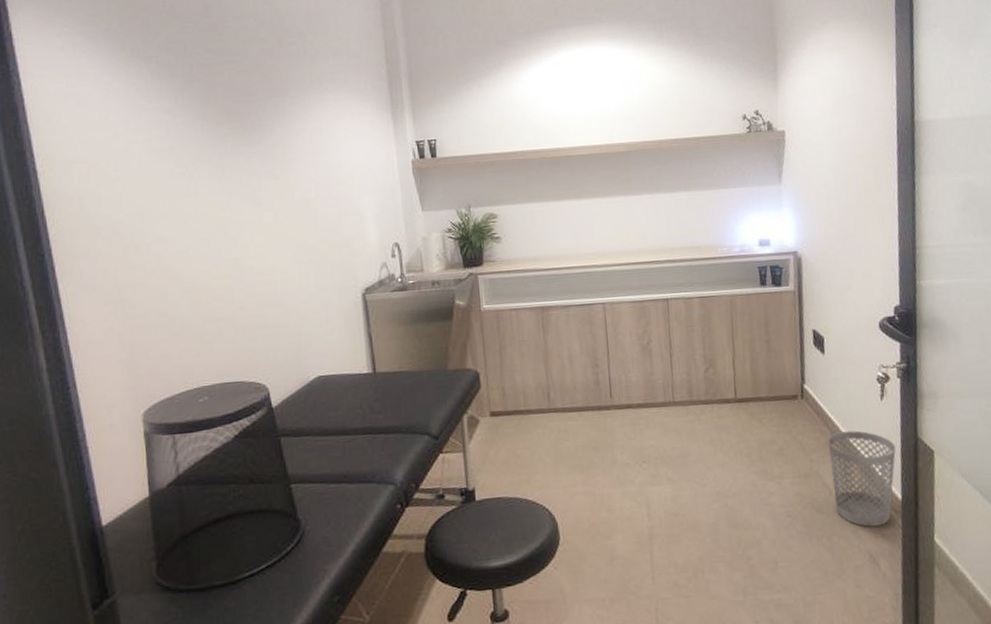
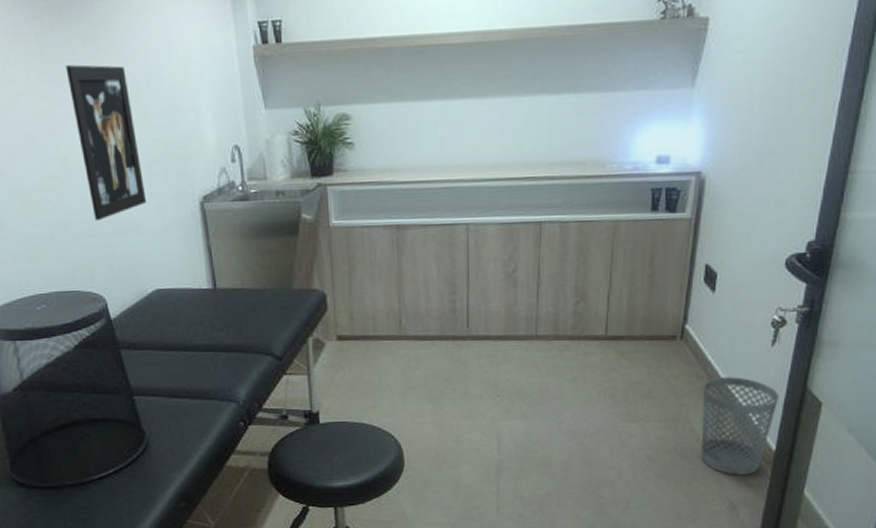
wall art: none [244,179,313,315] -> present [65,64,147,222]

